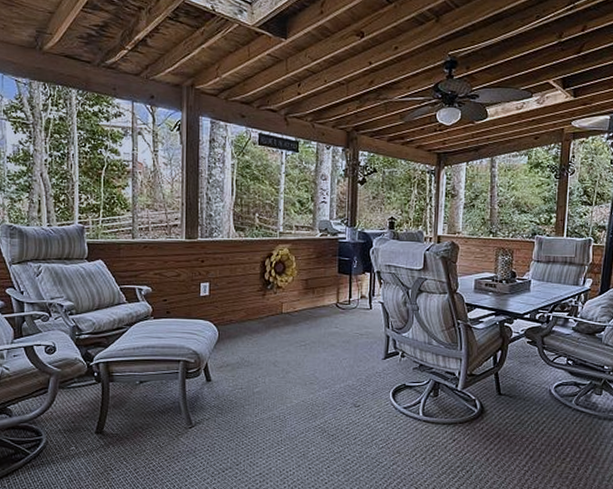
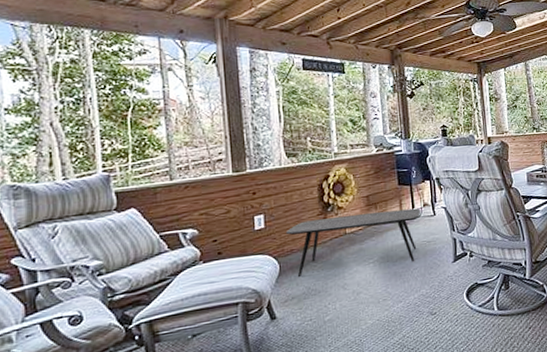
coffee table: none [227,295,358,352] -> present [285,208,421,277]

